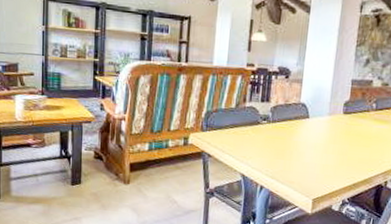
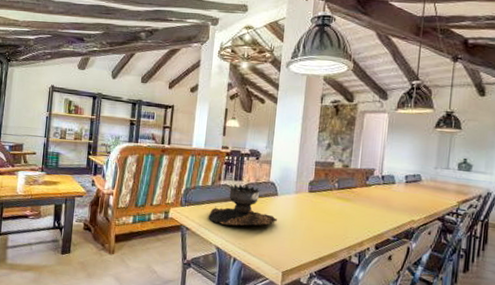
brazier: none [232,106,308,152] -> present [208,184,277,226]

